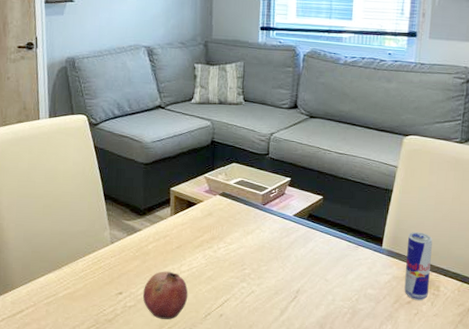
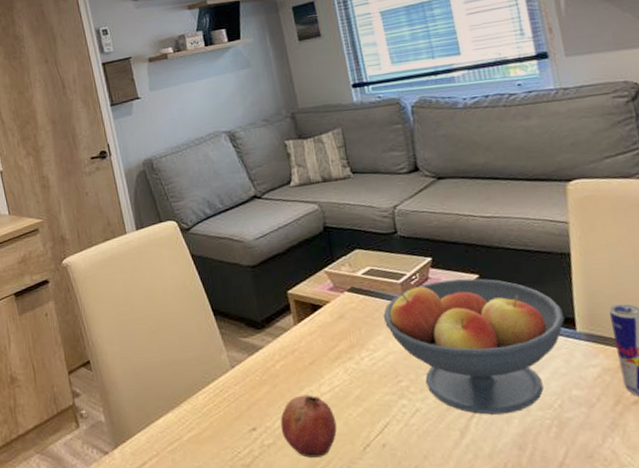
fruit bowl: none [242,197,376,301] -> present [382,278,564,415]

